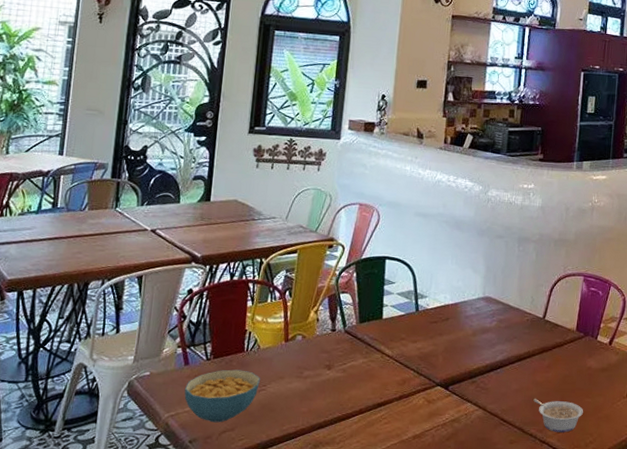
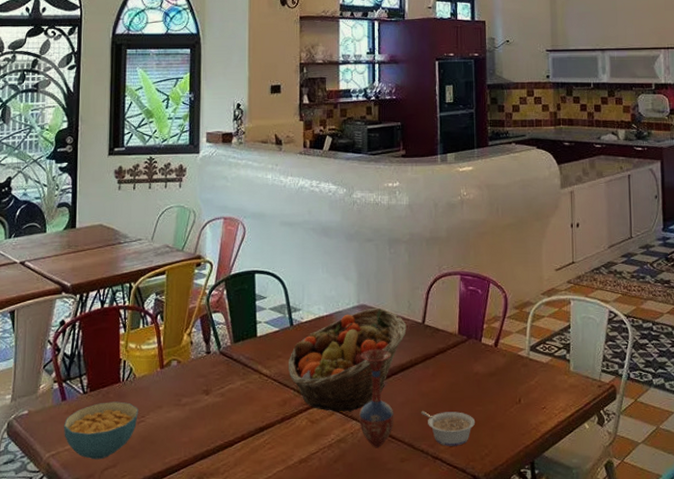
fruit basket: none [410,300,528,395] -> present [288,307,407,412]
vase: none [474,338,511,430] -> present [359,349,394,448]

